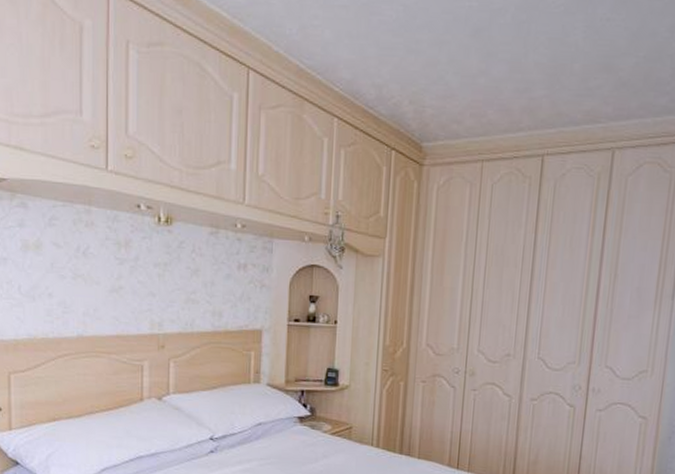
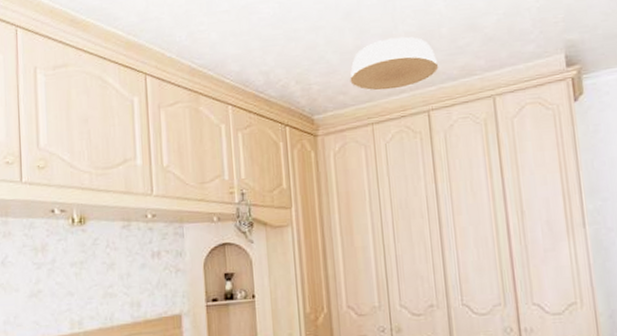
ceiling light: none [467,66,564,126] -> present [350,37,439,91]

